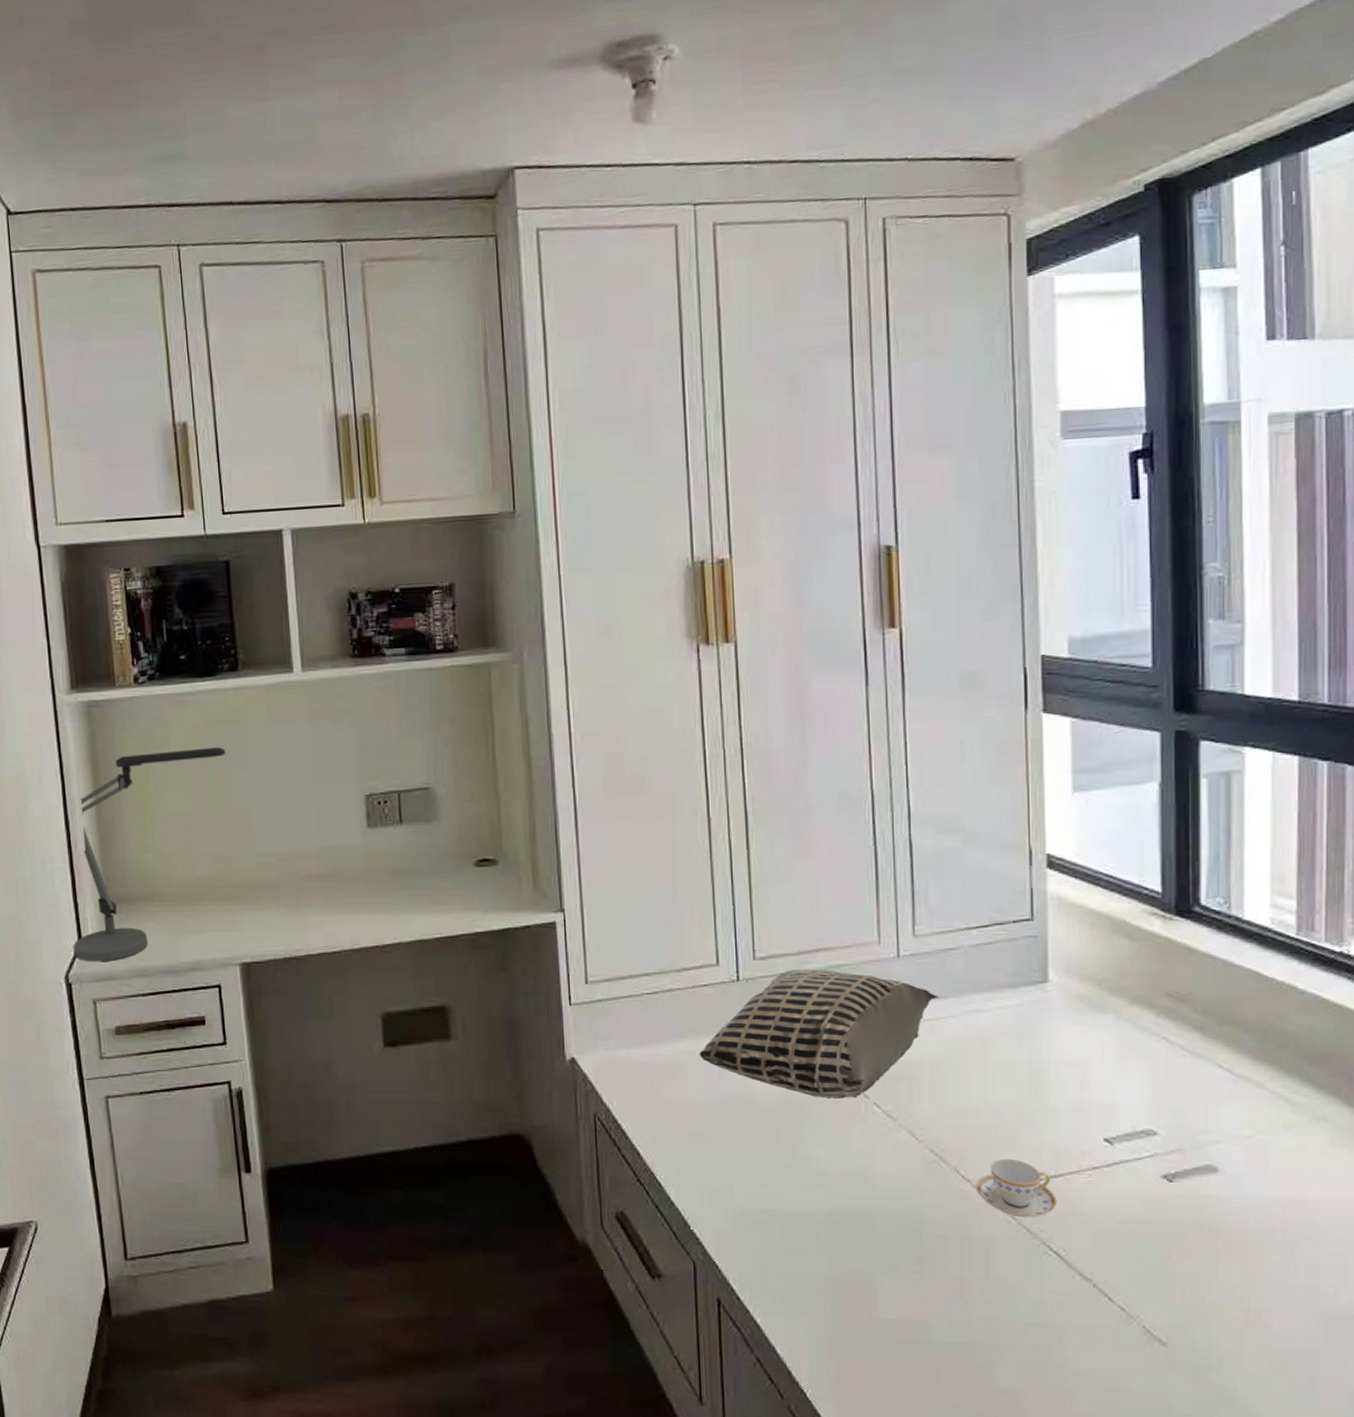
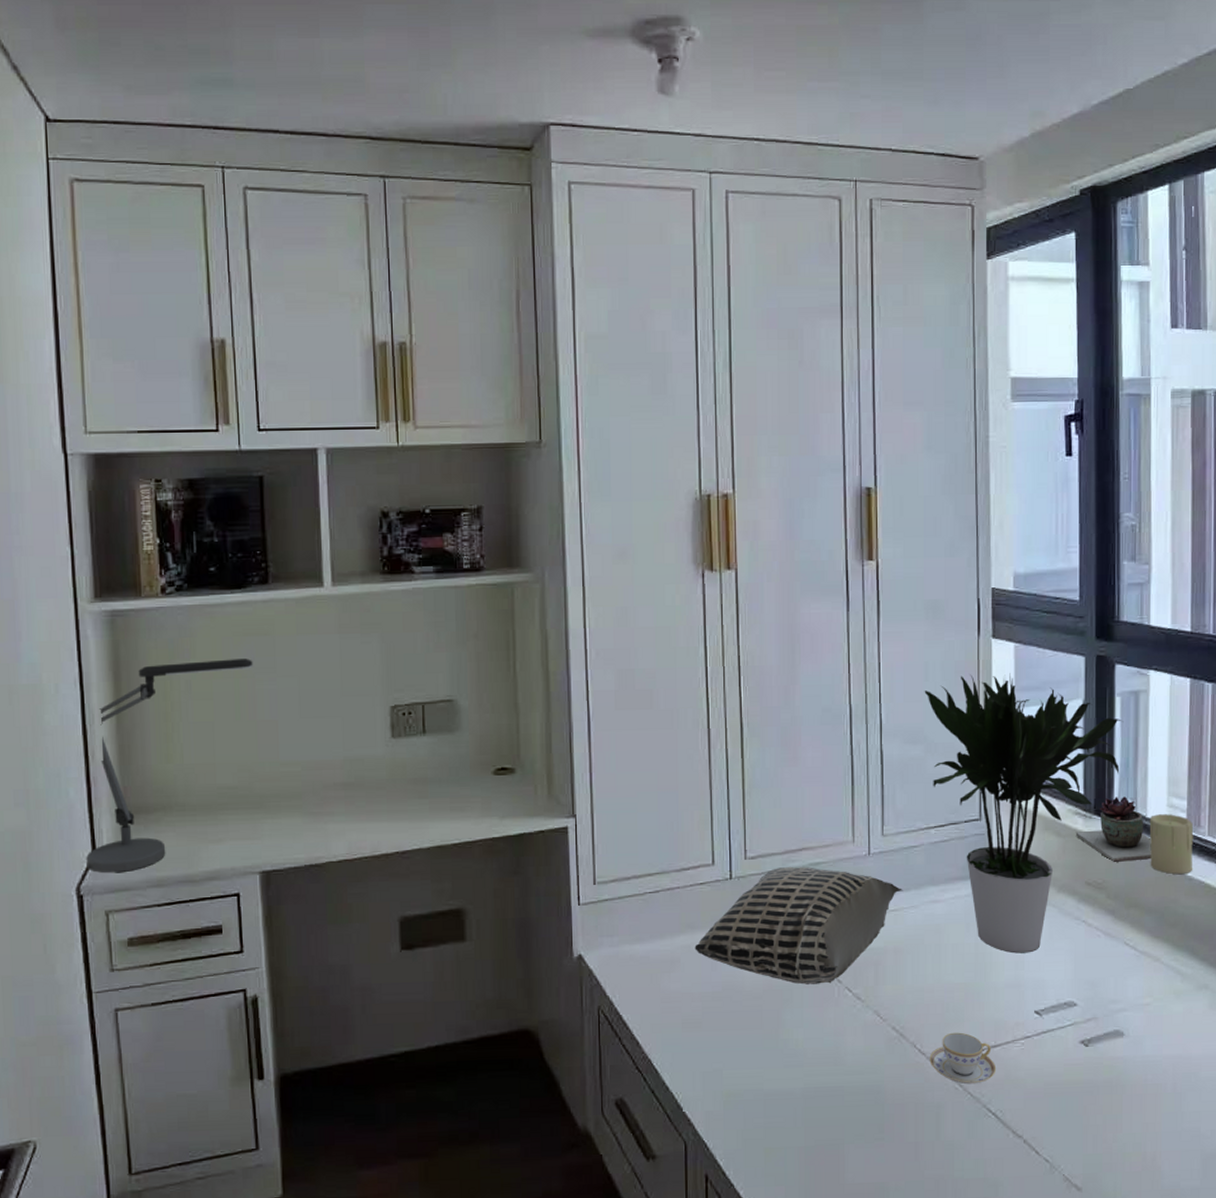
potted plant: none [960,753,1212,1073] -> present [924,673,1124,954]
succulent plant: none [1152,895,1250,971] -> present [1075,797,1151,862]
candle: none [1247,916,1306,987] -> present [1149,814,1194,875]

